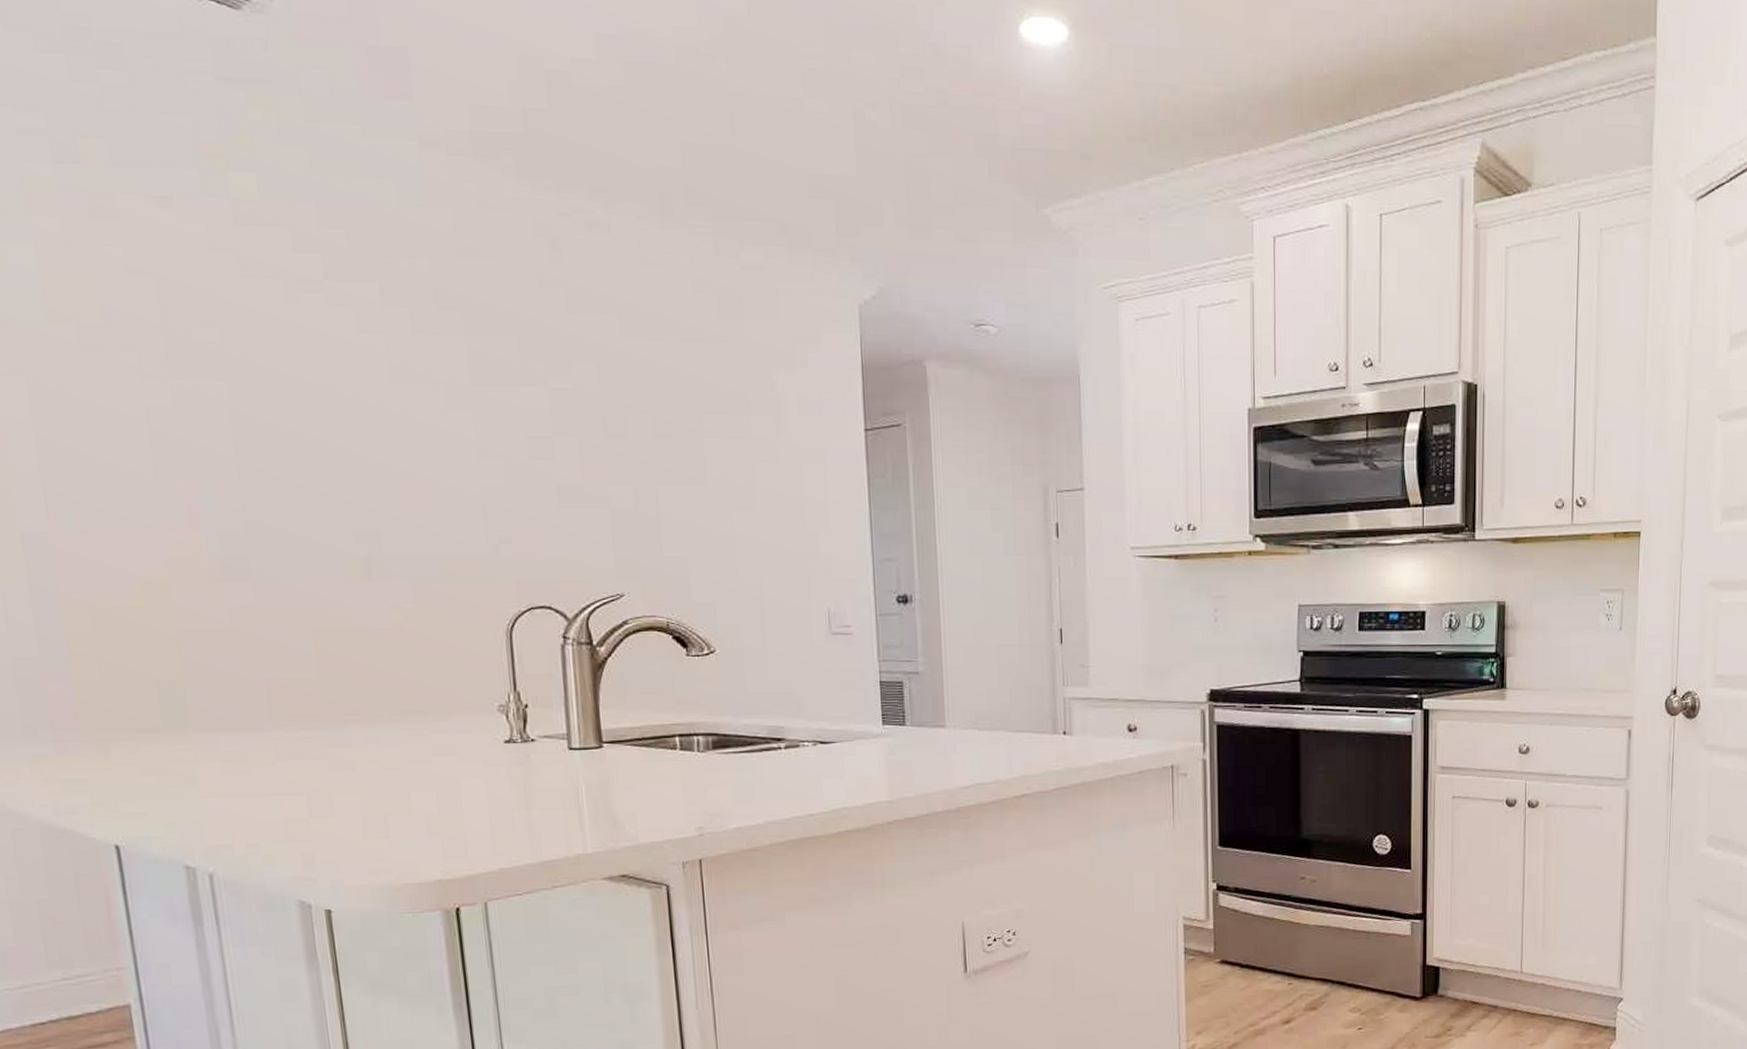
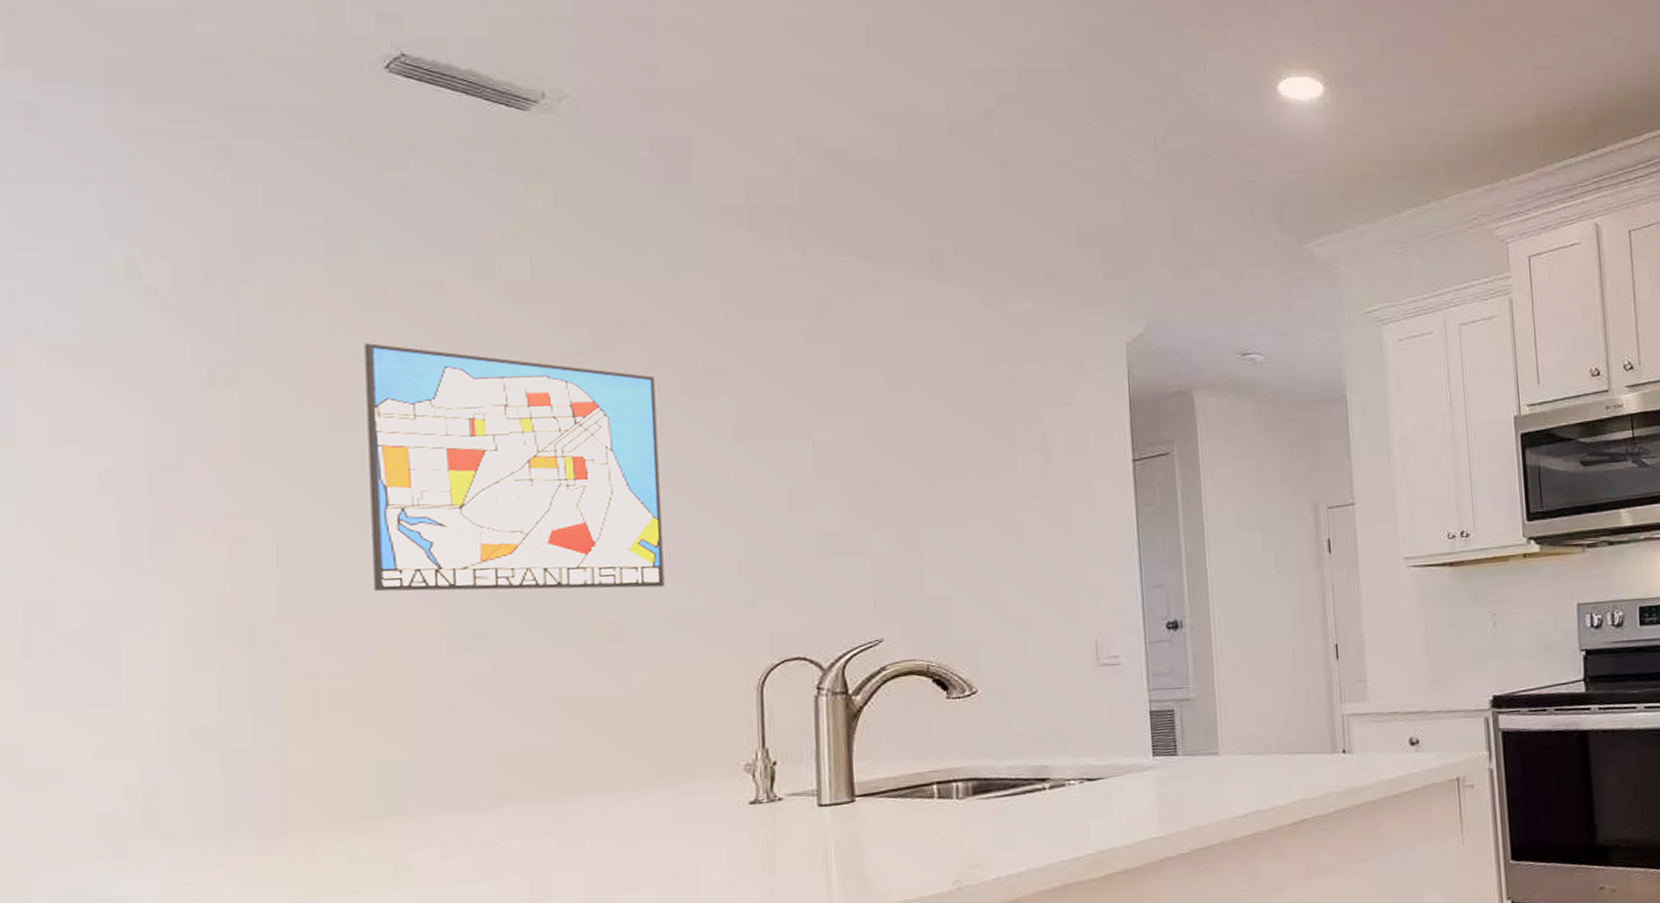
wall art: none [100,258,413,528] -> present [364,343,665,592]

